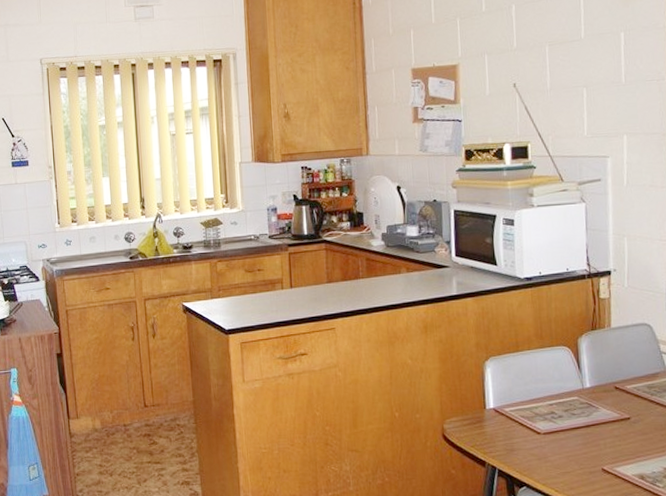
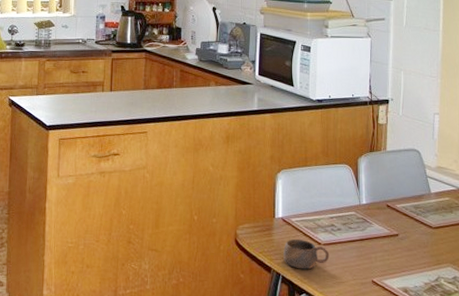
cup: none [498,430,551,461] -> present [283,239,330,270]

